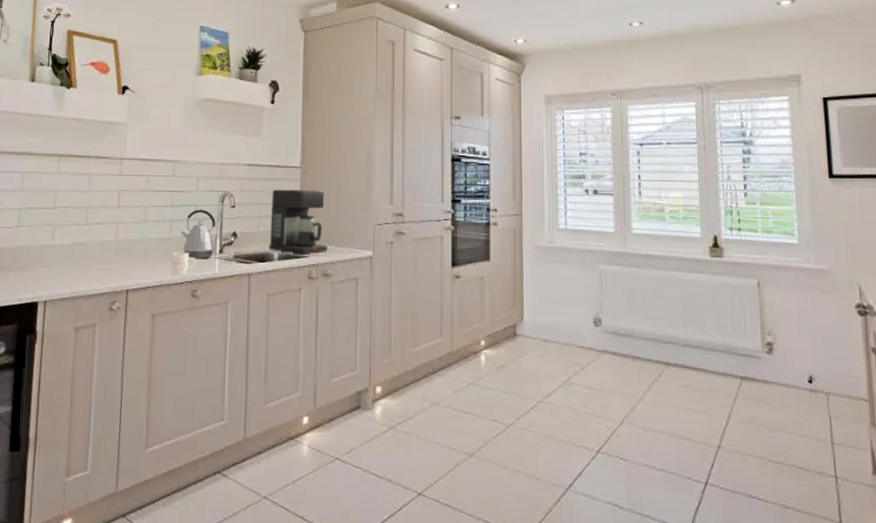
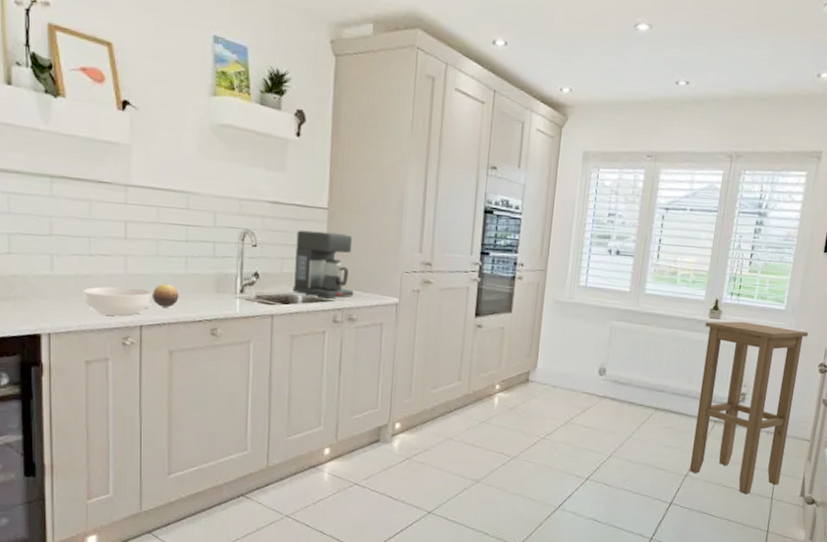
bowl: none [77,253,140,282] -> present [82,286,153,317]
fruit: none [139,247,163,271] -> present [153,283,179,308]
mug: present [170,252,197,276] -> none [187,289,216,314]
kettle: present [180,209,217,259] -> none [197,246,238,298]
stool: none [707,258,841,472] -> present [689,321,808,495]

